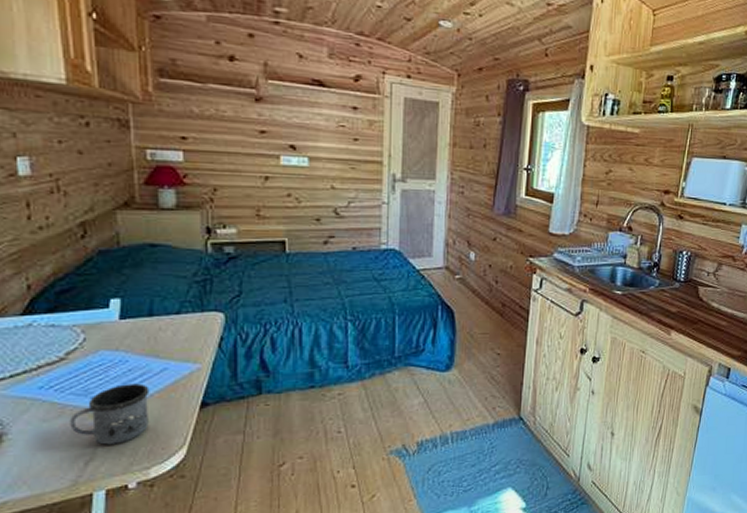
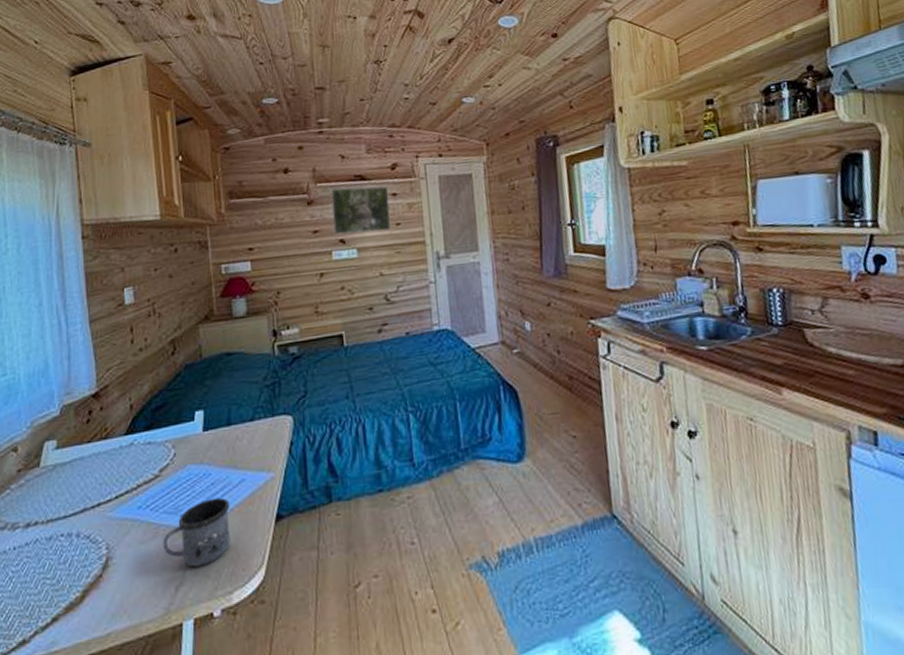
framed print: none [284,88,349,144] -> present [331,186,391,235]

